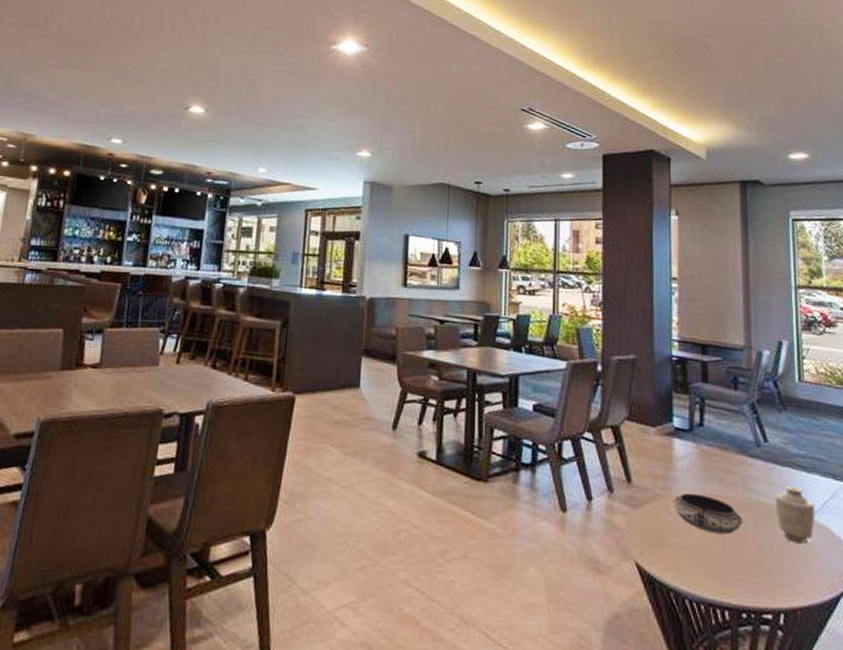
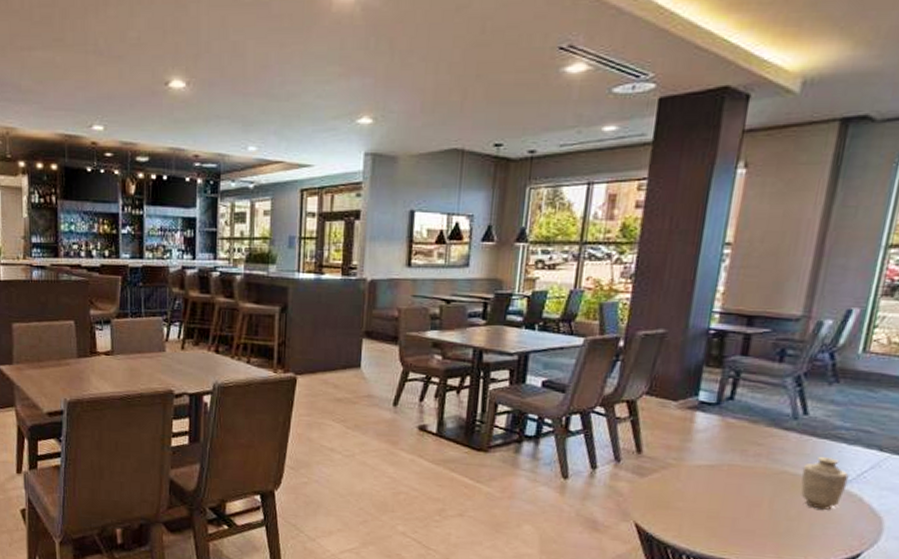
bowl: present [672,493,744,535] -> none [684,463,762,501]

